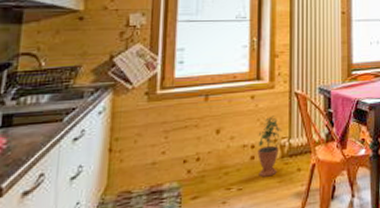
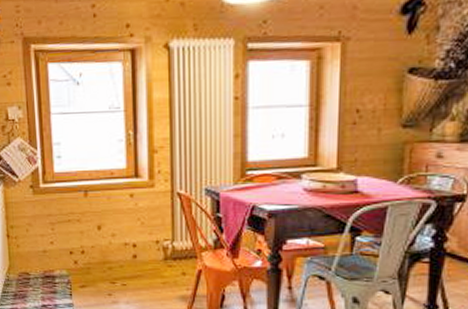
potted plant: present [257,115,283,177] -> none [139,216,165,277]

